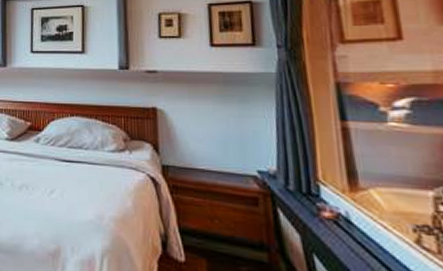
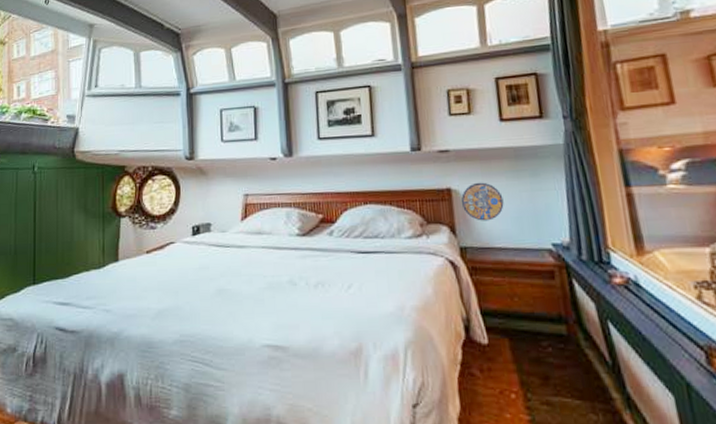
manhole cover: none [167,104,210,142] -> present [461,182,504,221]

